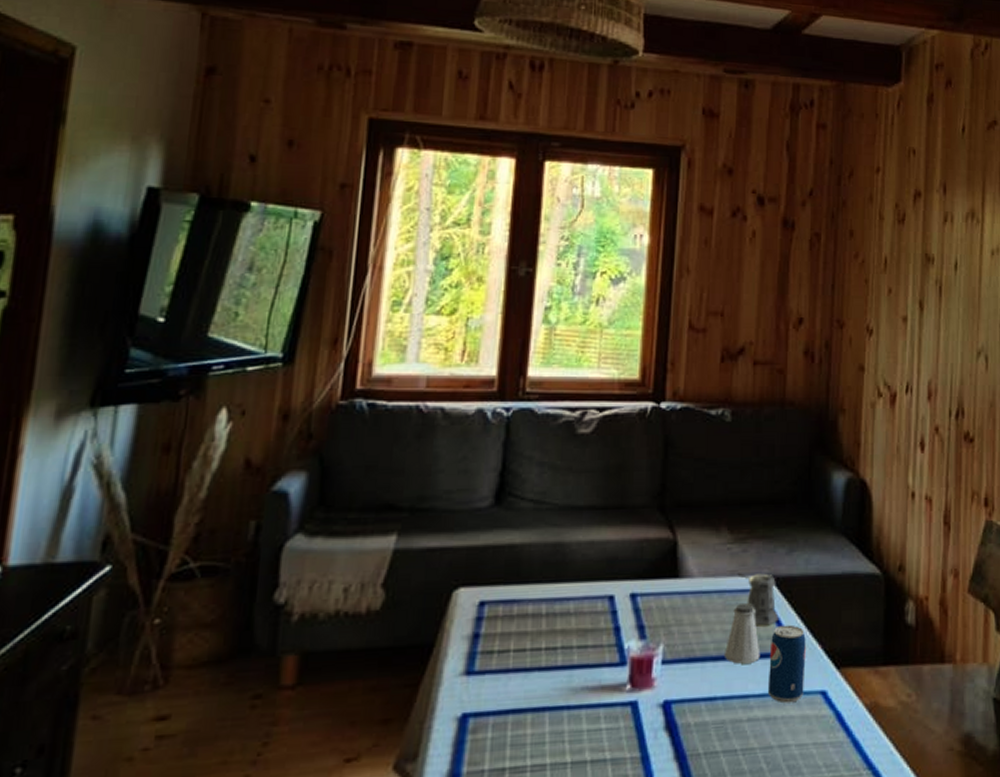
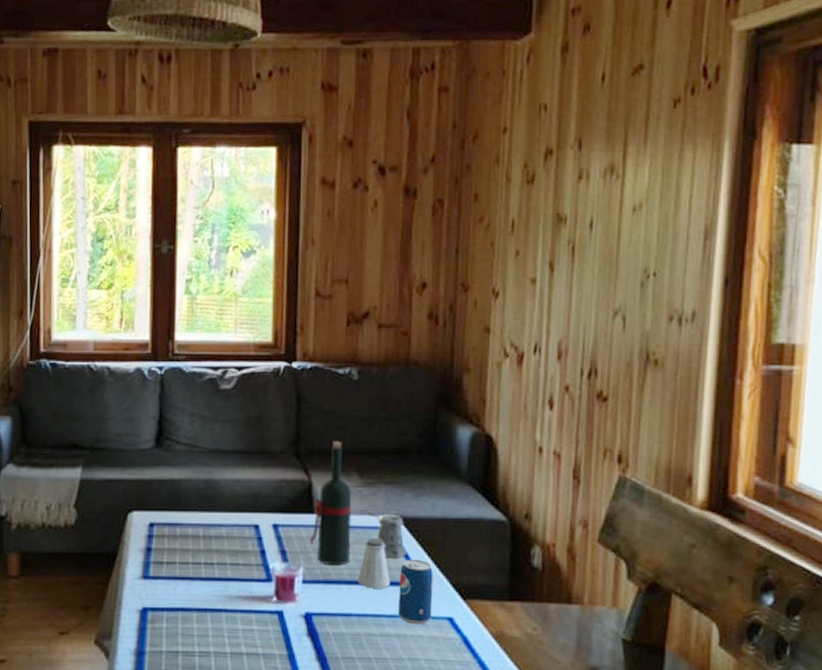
wine bottle: none [672,491,721,640] -> present [309,441,352,566]

